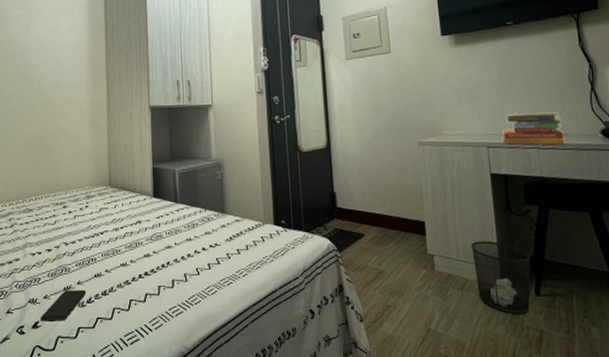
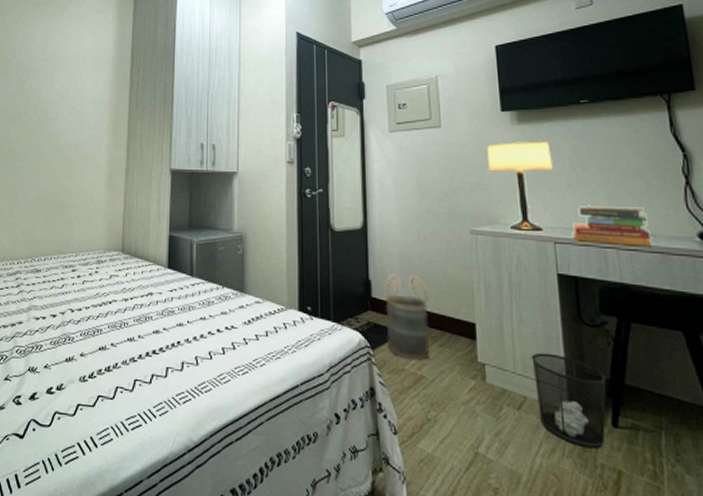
mobile phone: present [40,289,87,322] -> none [39,361,89,395]
basket: none [348,186,389,258] -> present [385,276,431,361]
table lamp: none [430,60,485,140] -> present [487,141,553,233]

